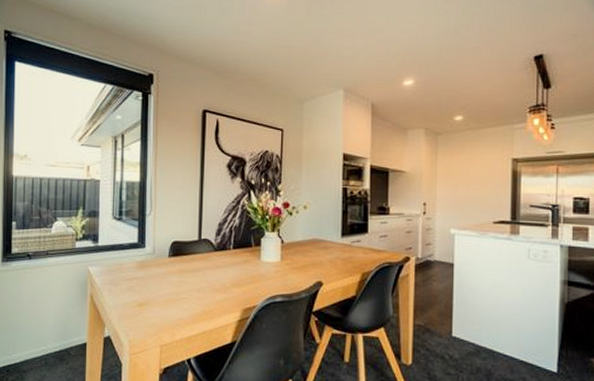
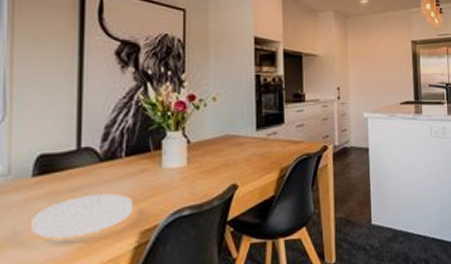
plate: none [168,276,238,305] -> present [32,193,133,239]

